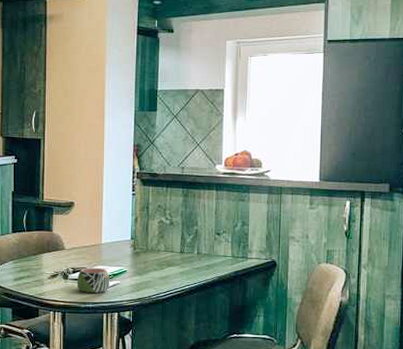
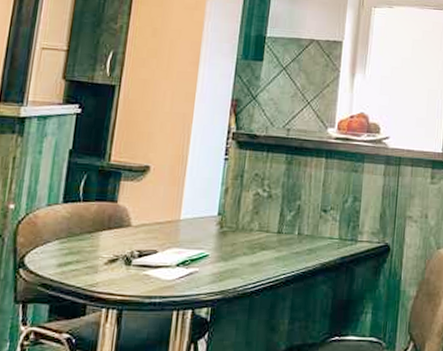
mug: present [76,267,110,293] -> none [141,250,187,284]

